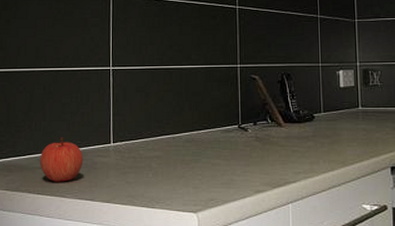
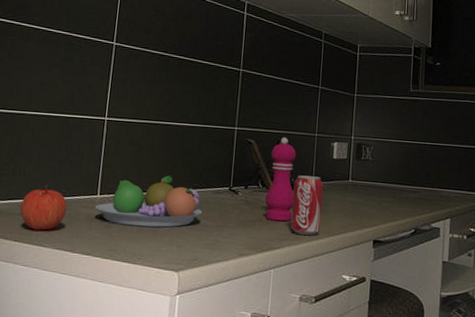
fruit bowl: none [110,119,215,171] -> present [95,175,203,227]
pepper mill: none [276,70,305,155] -> present [265,137,297,222]
beverage can: none [303,107,335,166] -> present [291,175,324,235]

